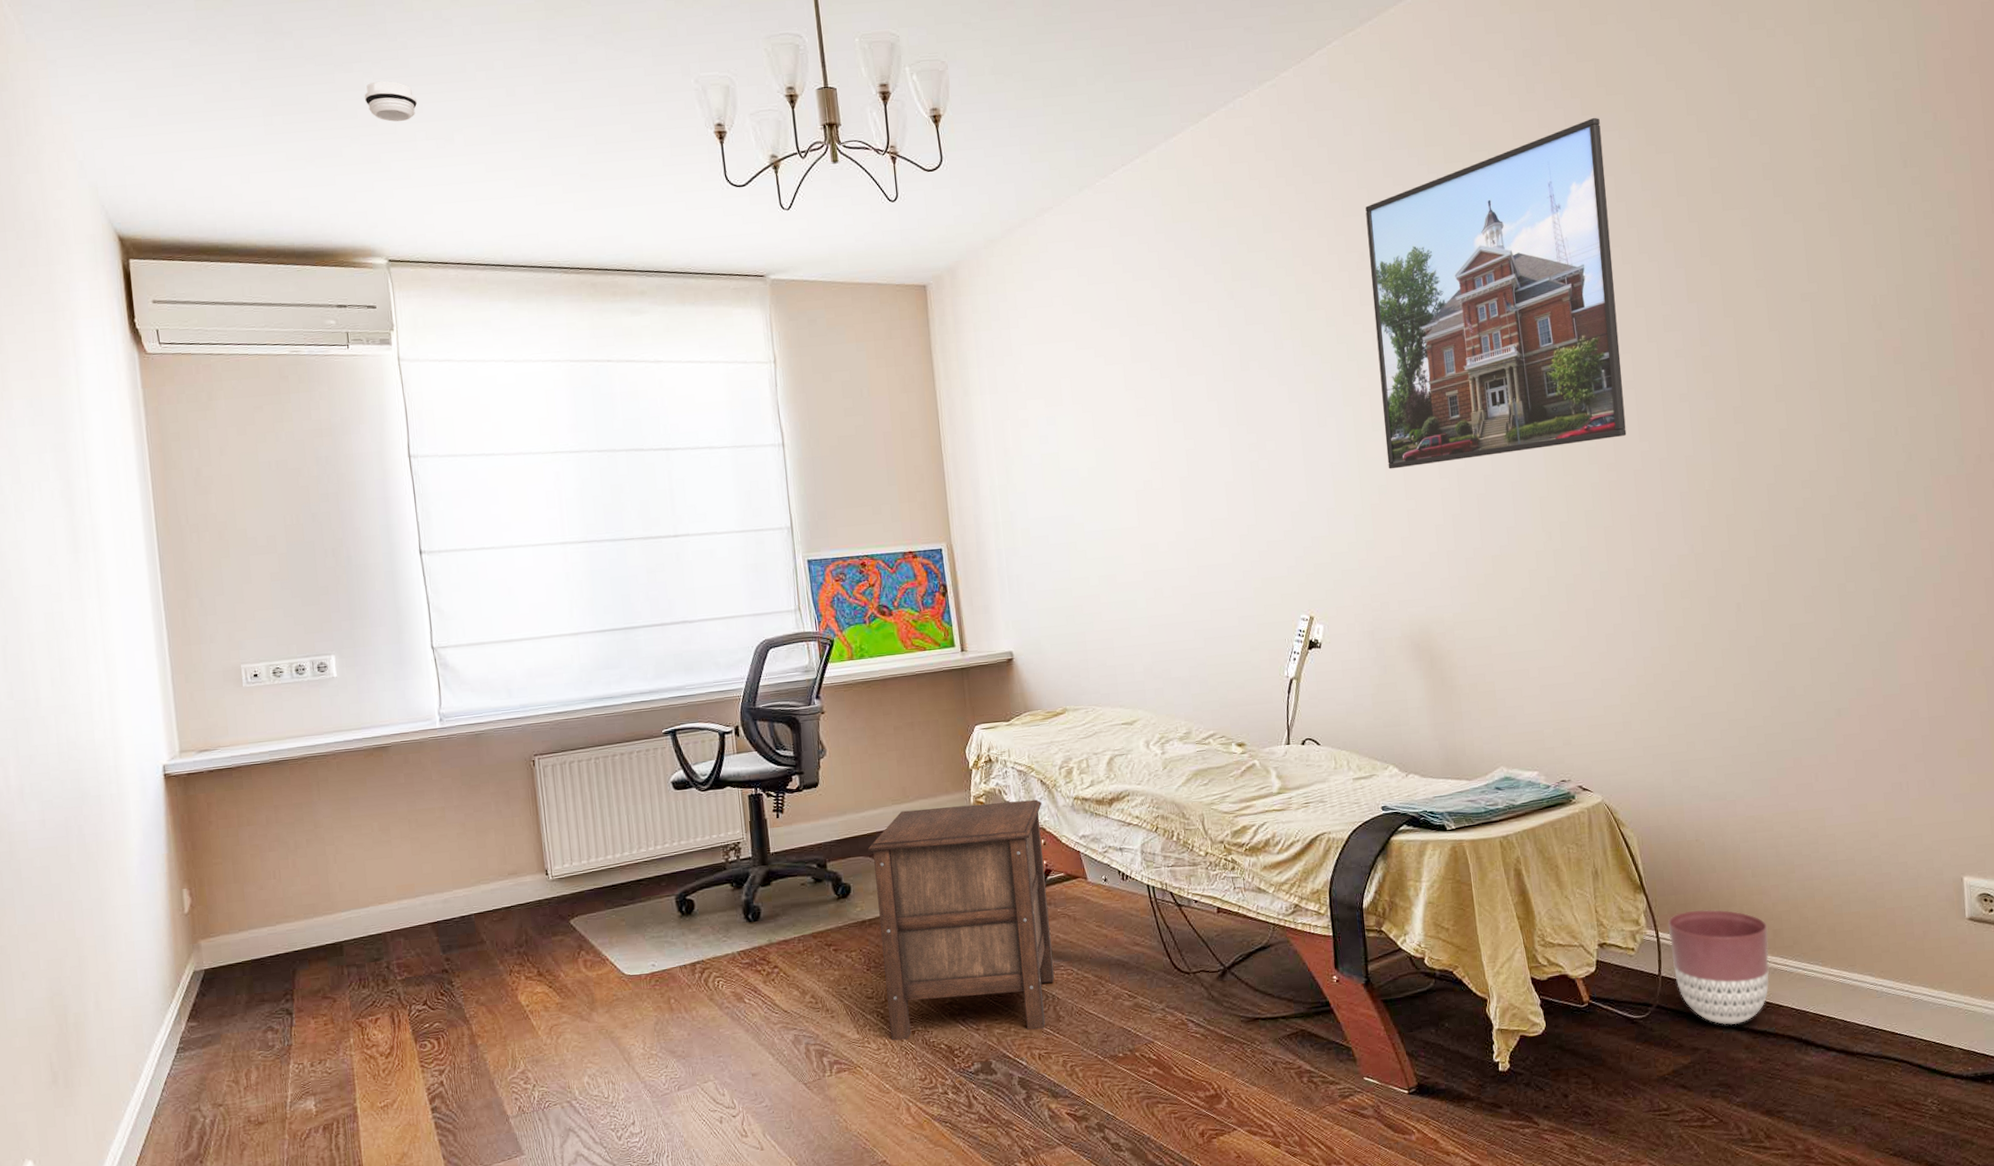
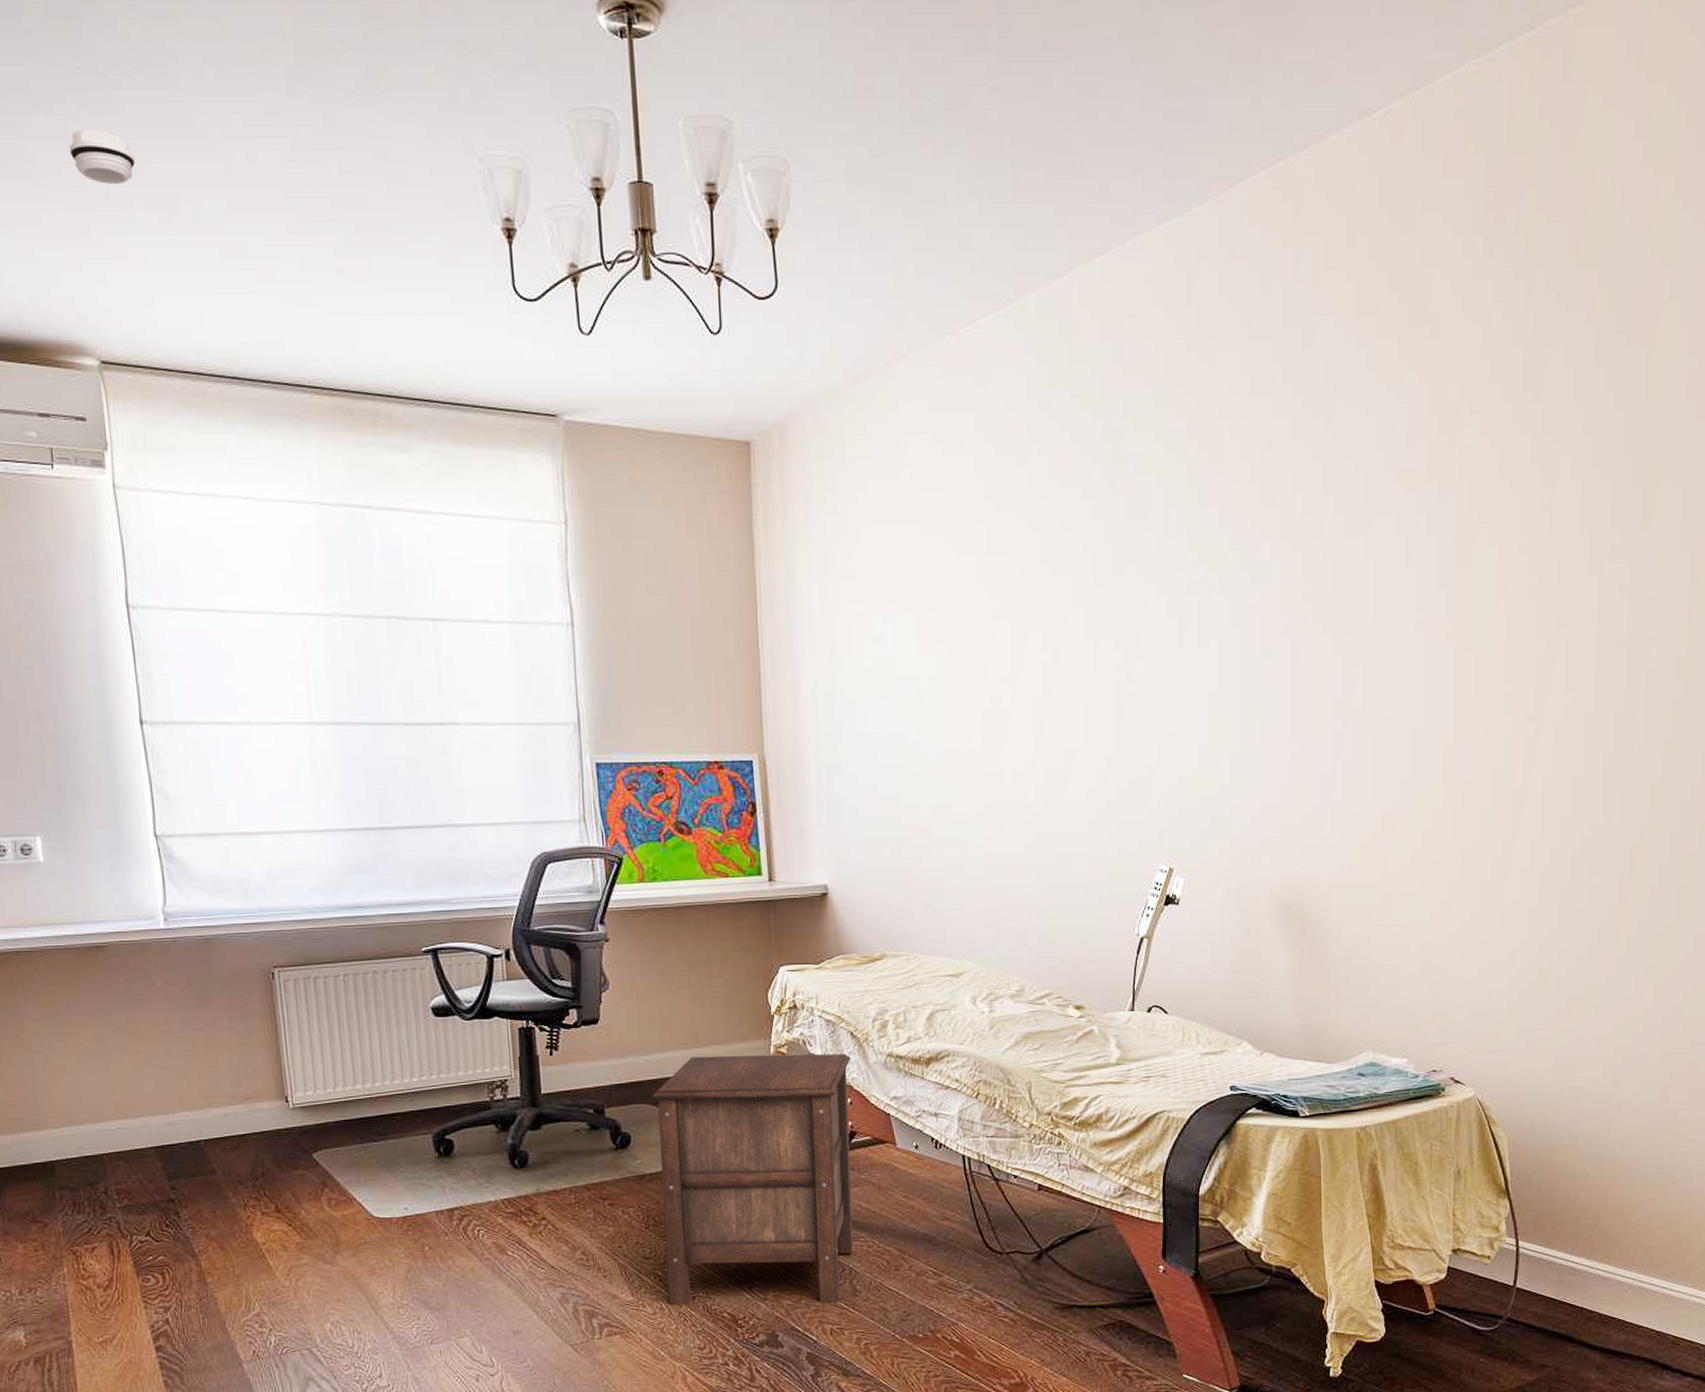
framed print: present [1365,117,1627,469] -> none [1275,293,1566,704]
planter: present [1668,909,1770,1025] -> none [1529,1219,1638,1344]

